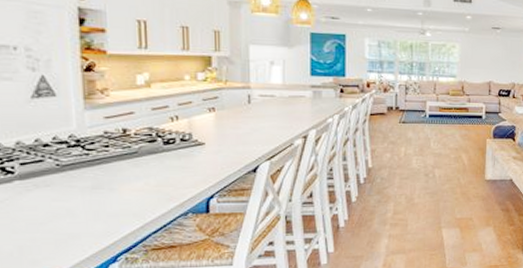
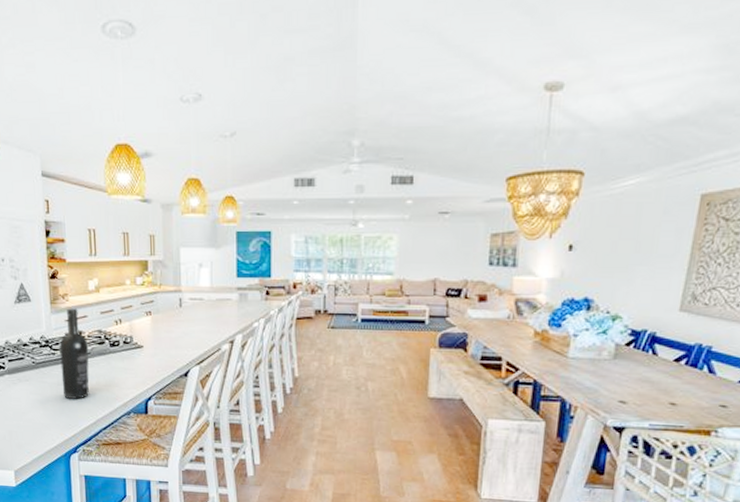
wine bottle: none [95,104,136,203] -> present [59,308,89,399]

